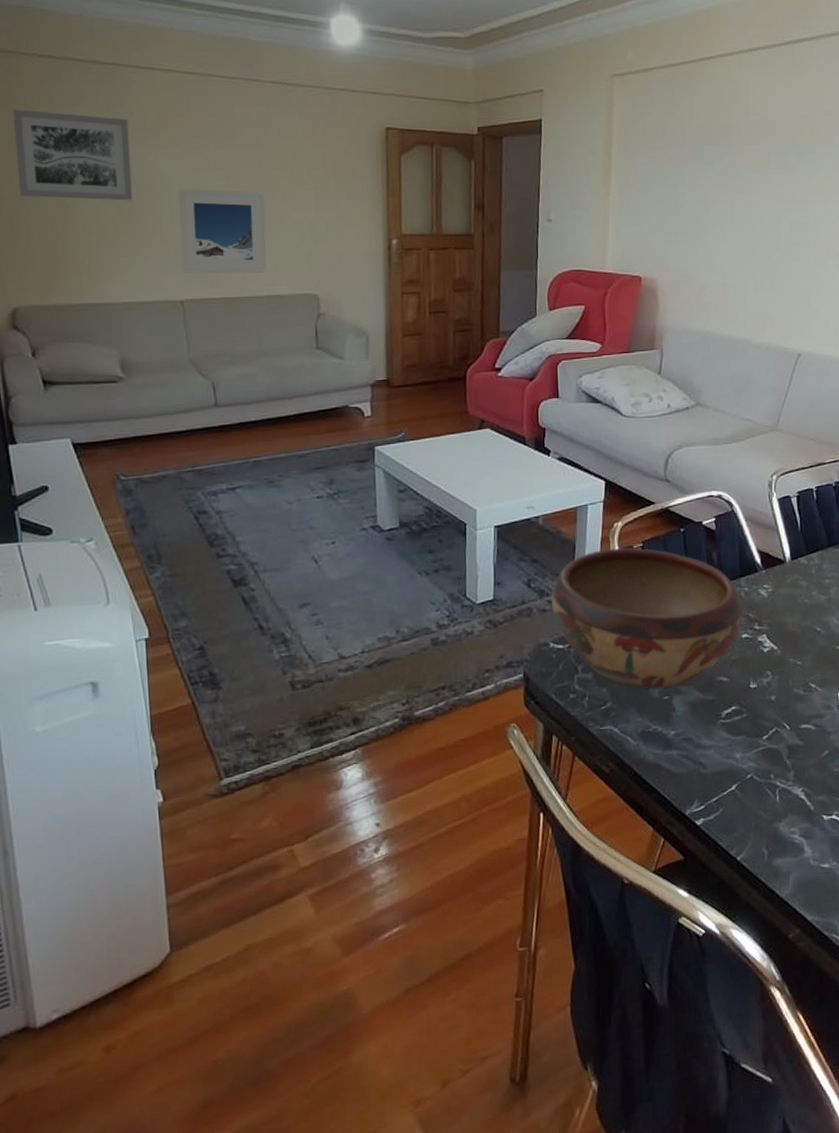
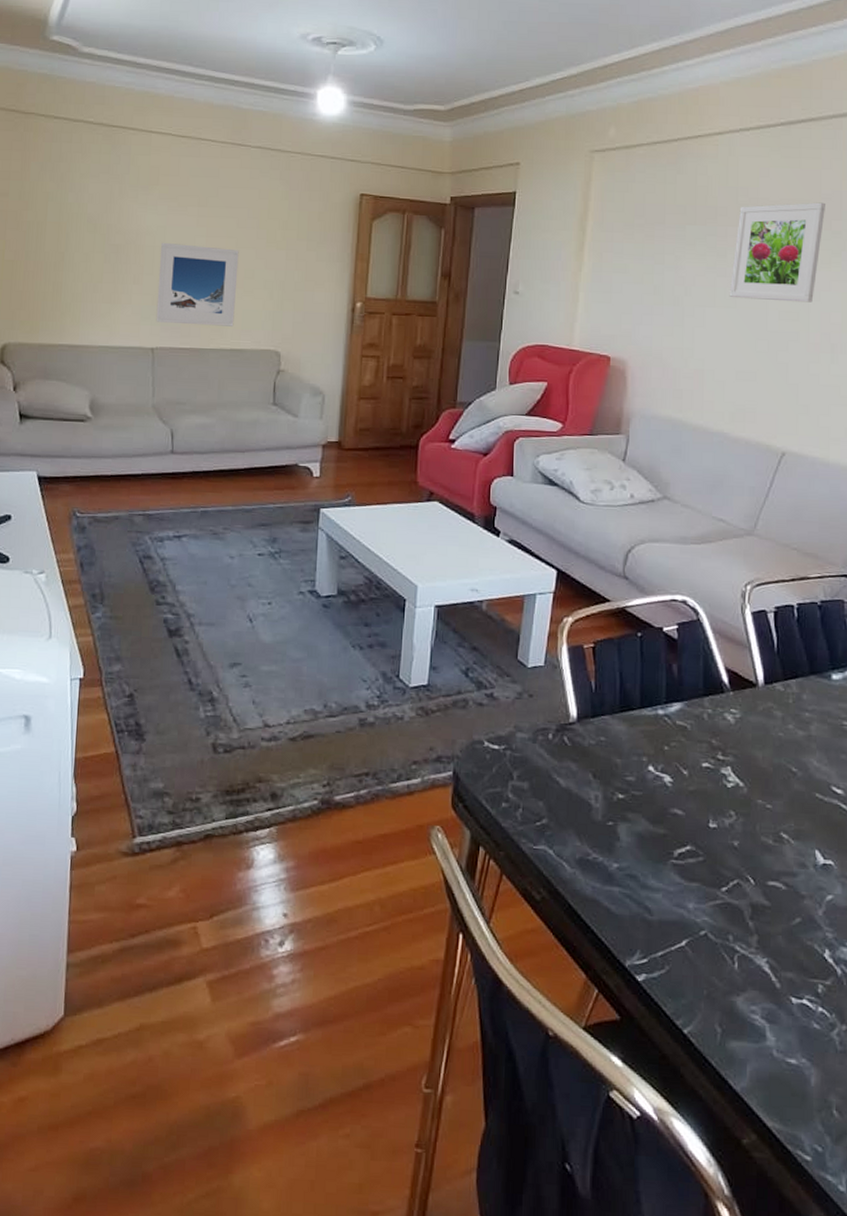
wall art: present [12,109,133,201] -> none [22,164,124,252]
decorative bowl: present [550,547,743,689] -> none [489,645,704,812]
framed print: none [746,118,827,214] -> present [729,202,825,303]

